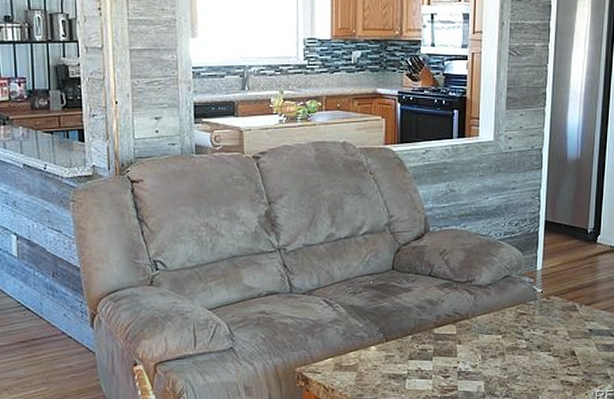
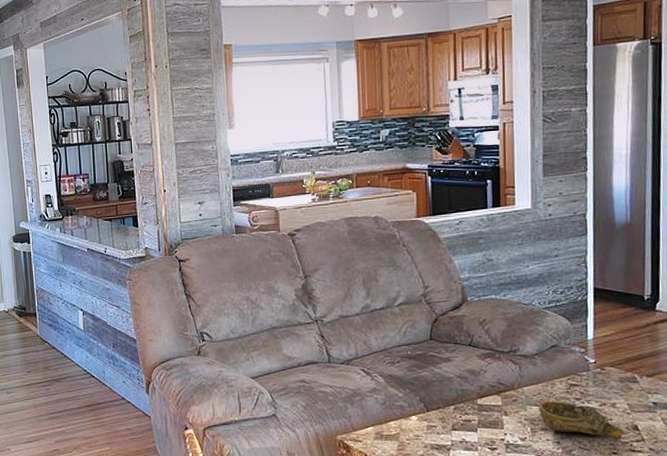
decorative bowl: none [489,328,562,365] -> present [538,400,623,440]

